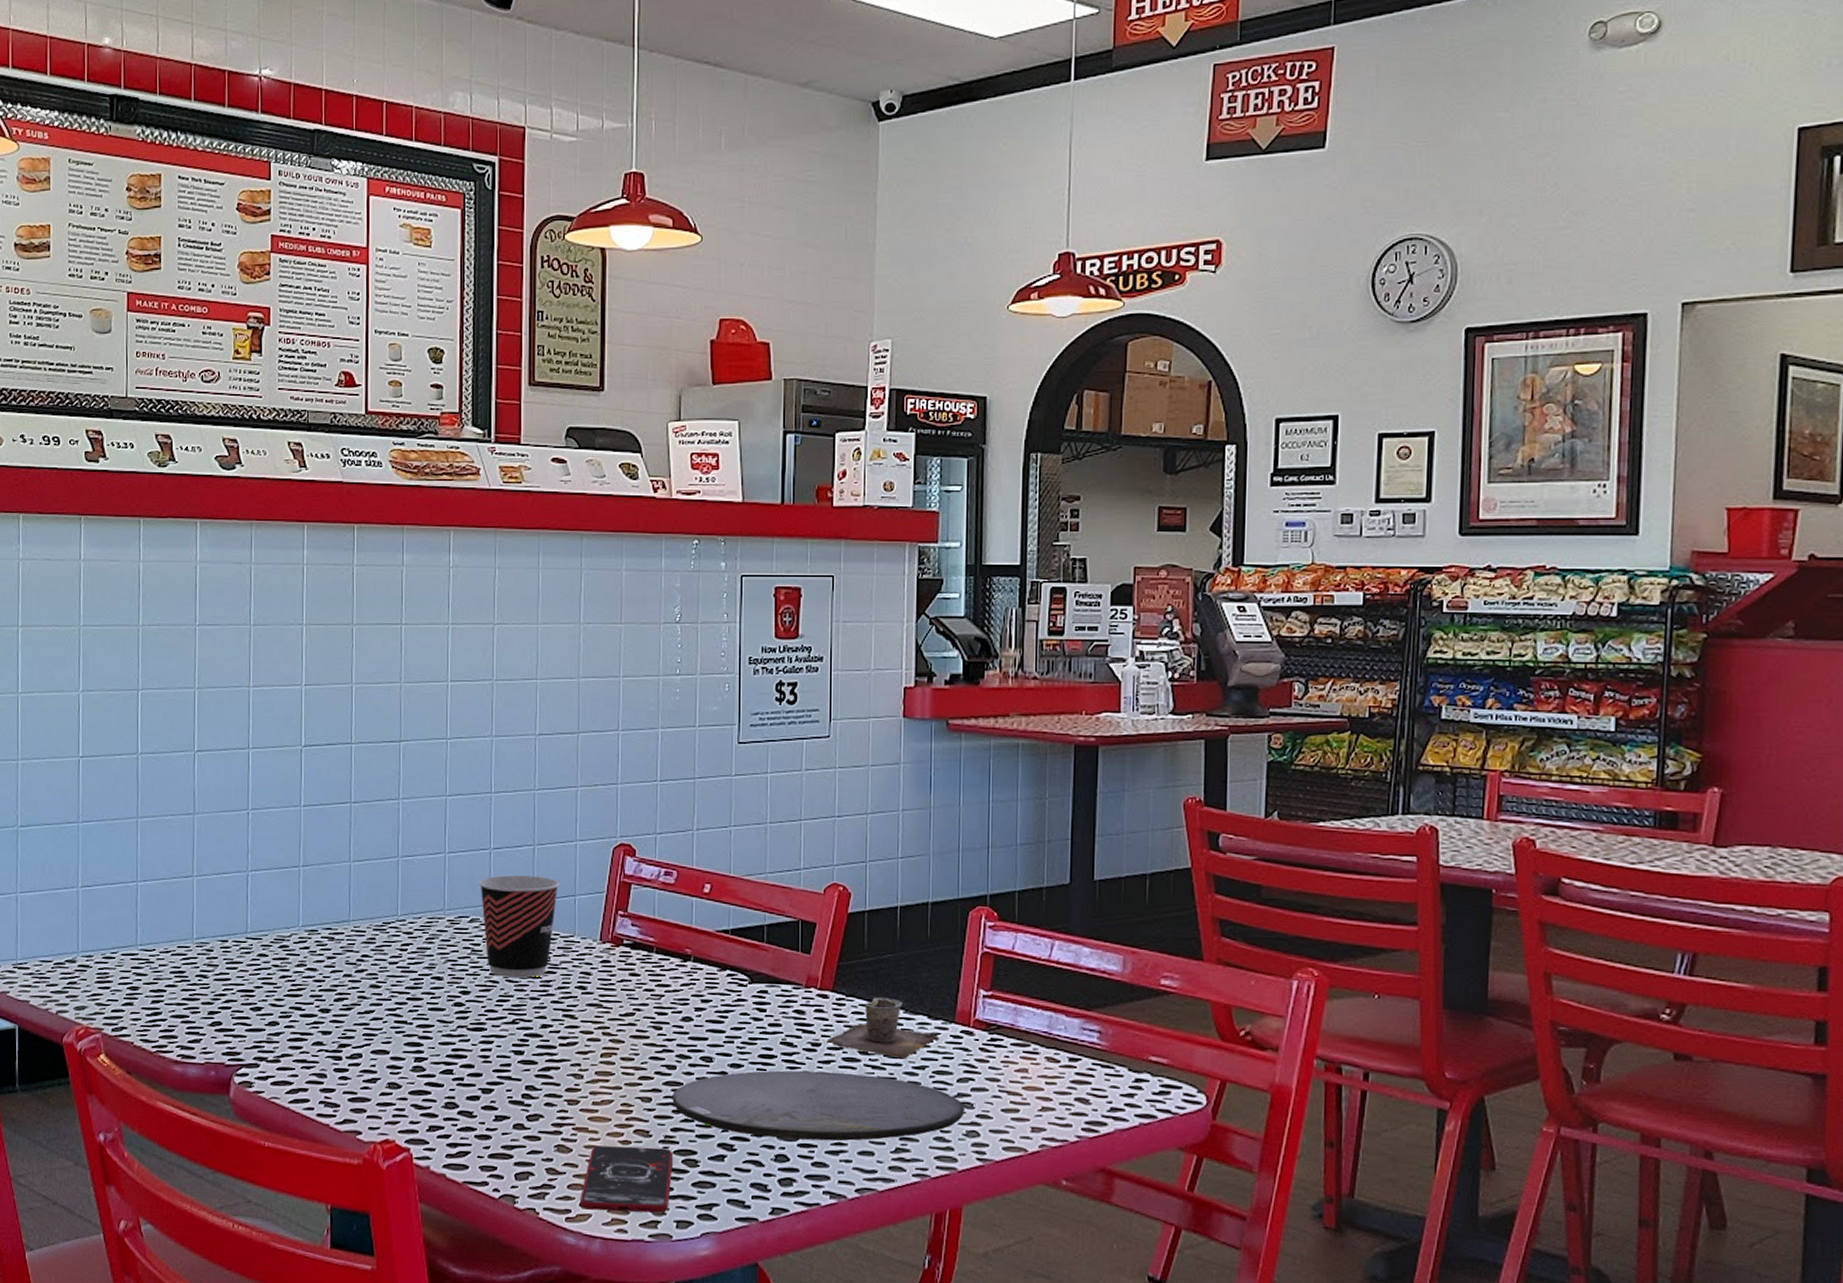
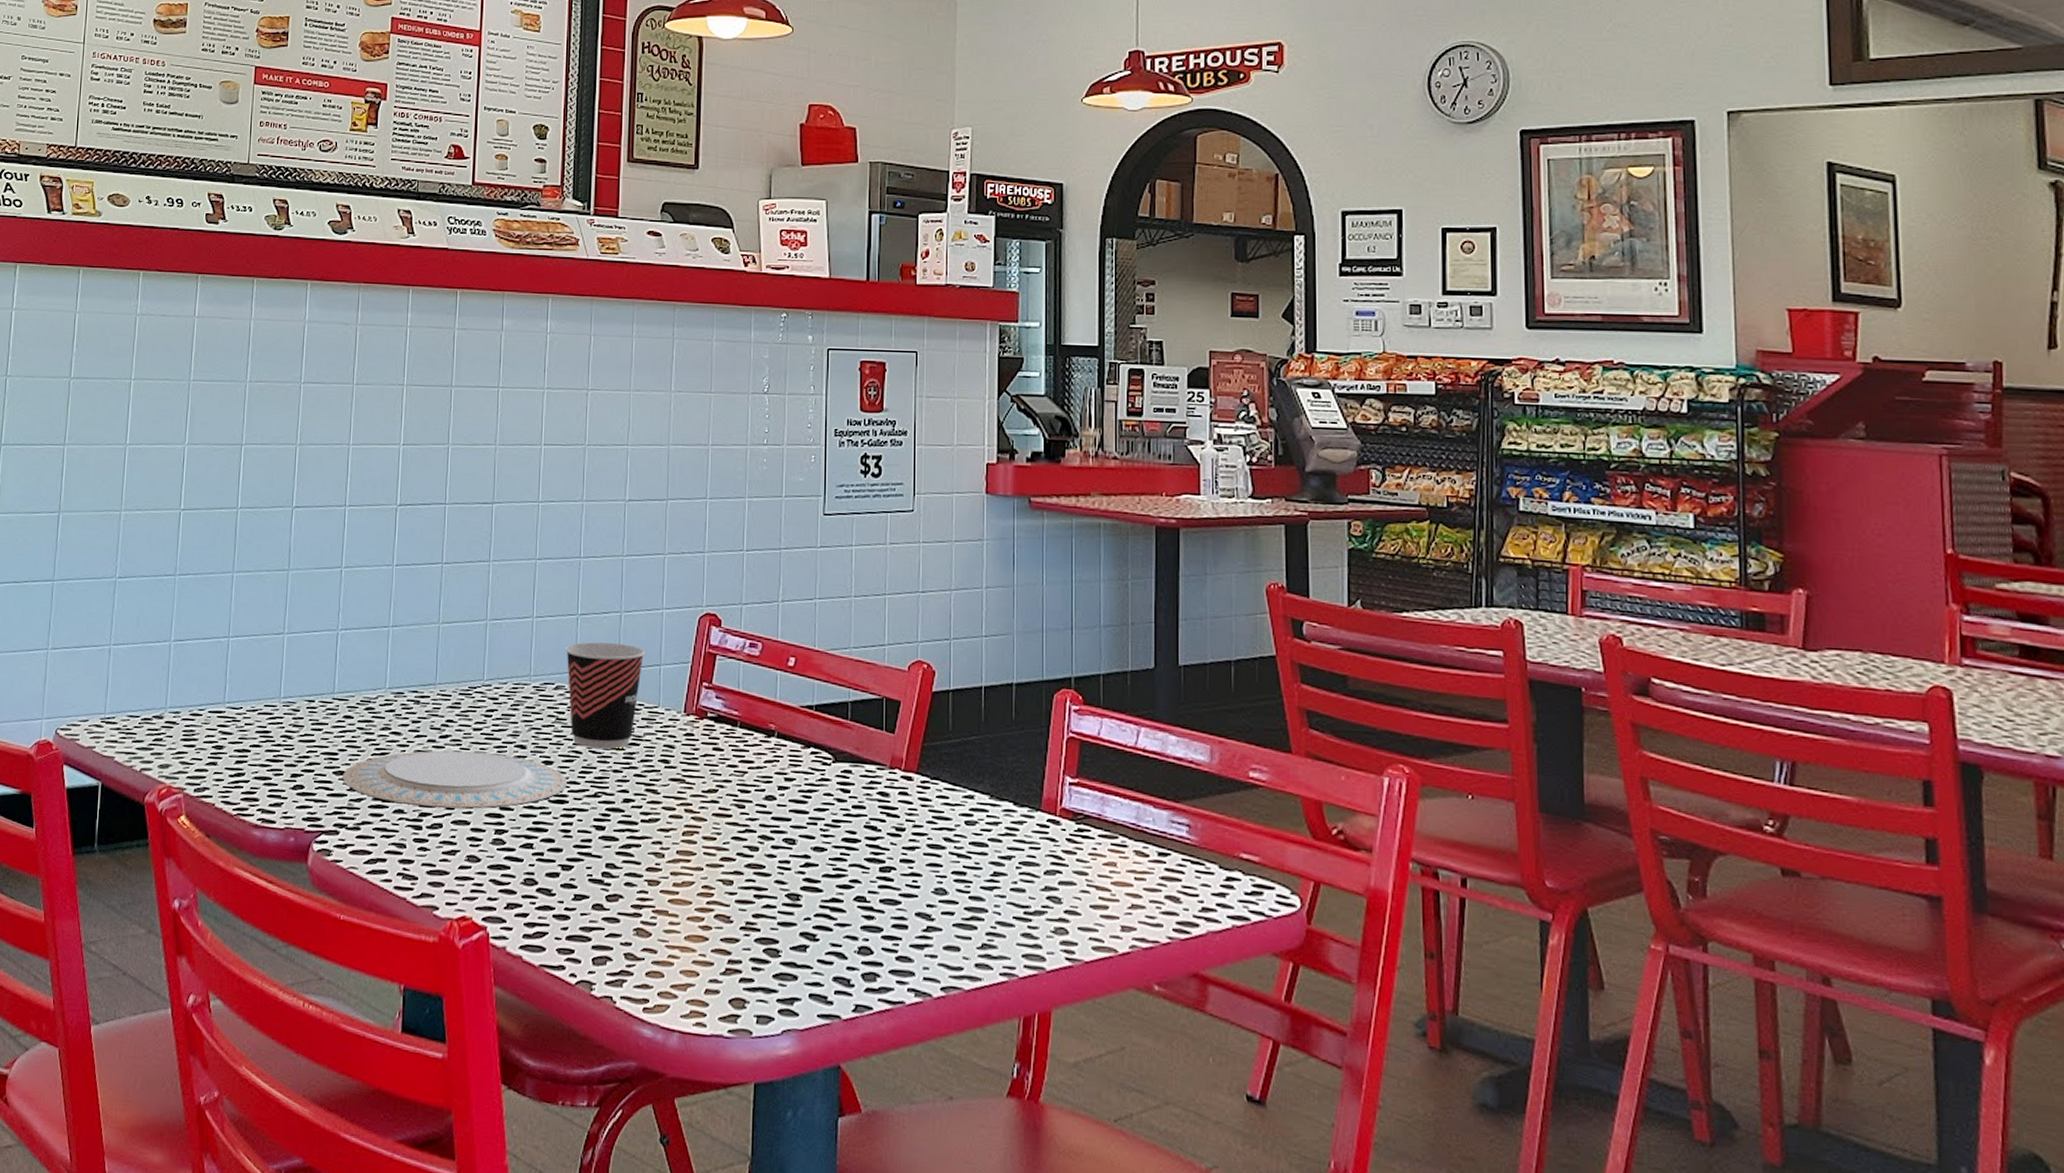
plate: none [259,984,484,1039] -> present [341,750,567,809]
smartphone: present [579,1145,674,1213] -> none [657,930,755,1007]
plate: present [671,1070,965,1141] -> none [753,855,1052,935]
cup: present [825,997,940,1059] -> none [910,781,1026,848]

